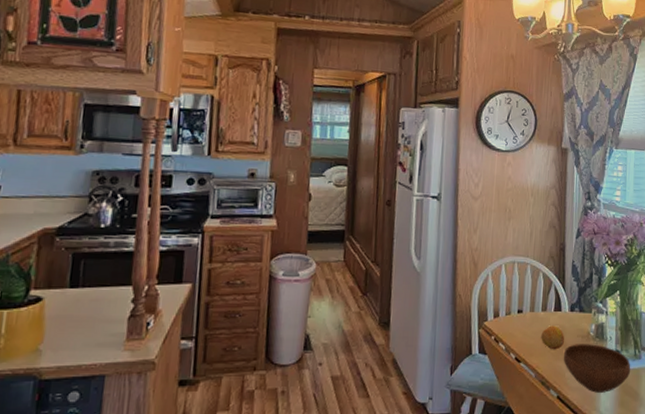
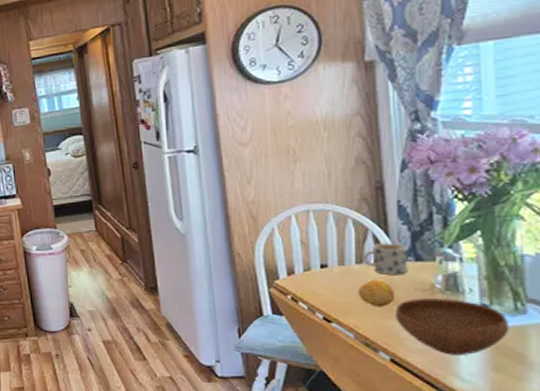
mug: none [546,295,575,323] -> present [362,242,408,276]

